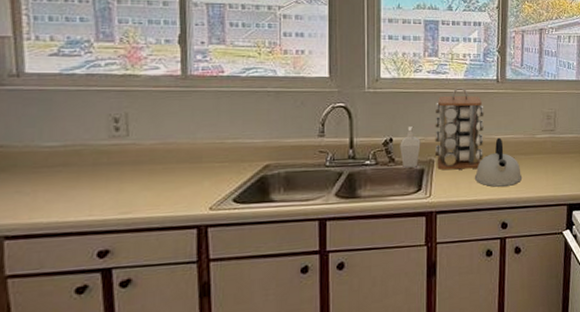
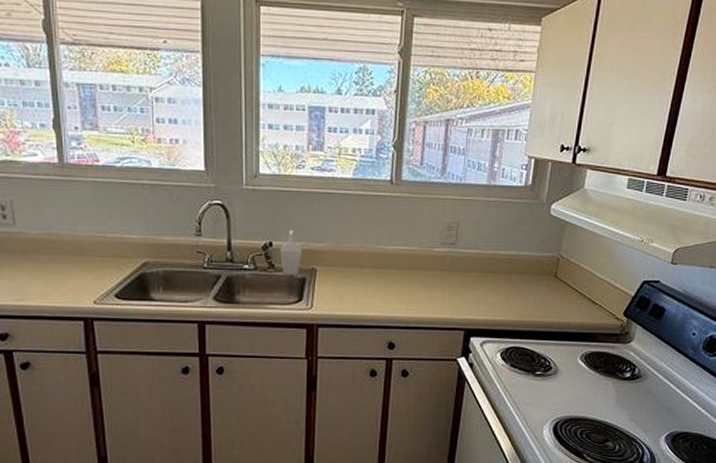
spice rack: present [435,88,485,170] -> none [318,188,375,281]
kettle: present [475,137,522,187] -> none [361,248,414,303]

